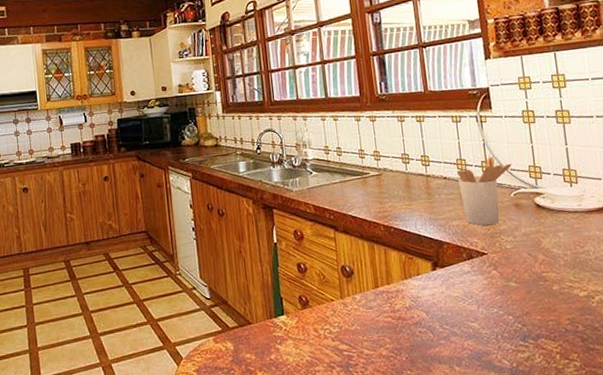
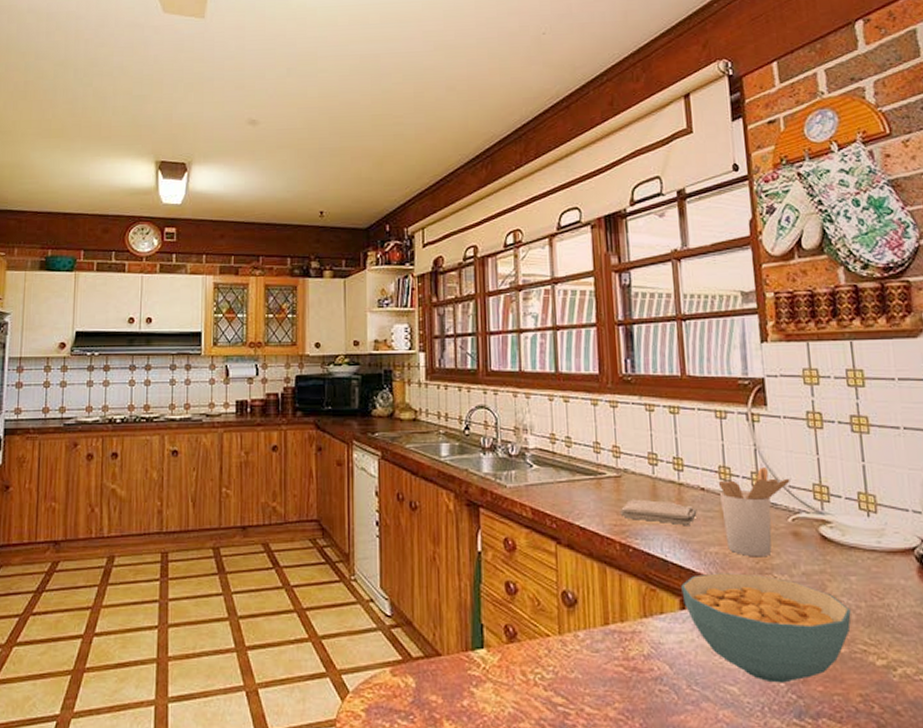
washcloth: none [382,190,442,208] -> present [619,499,697,526]
cereal bowl: none [432,238,560,317] -> present [681,573,851,683]

